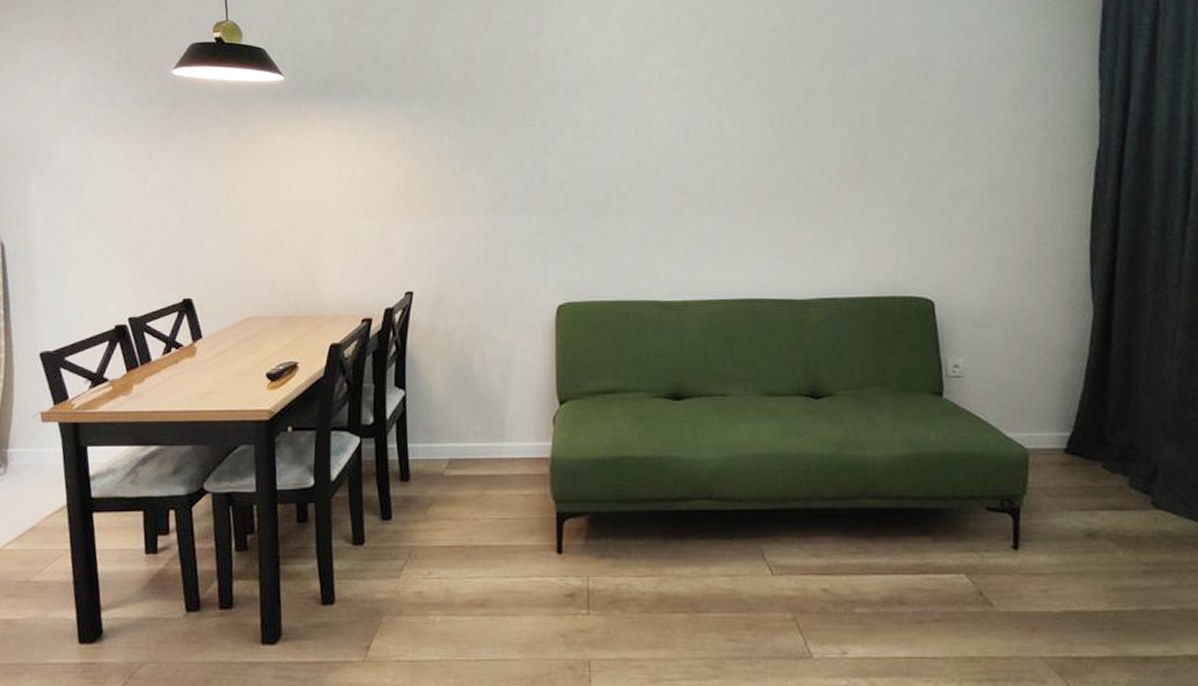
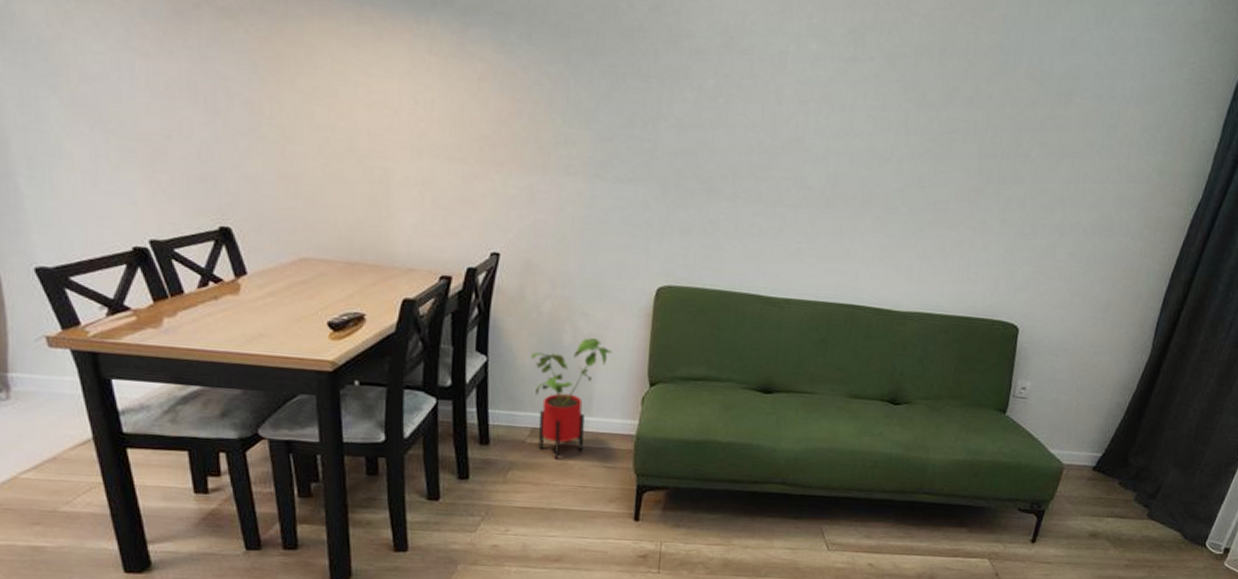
house plant: none [444,362,521,492] -> present [530,338,613,461]

